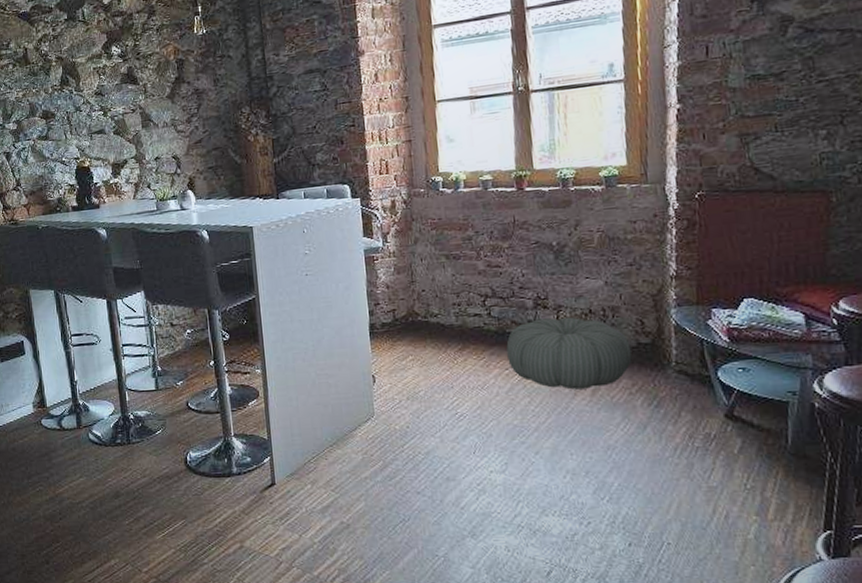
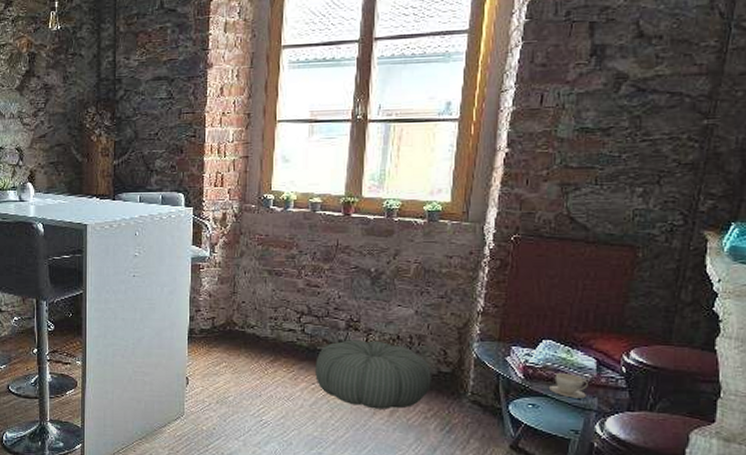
teacup: none [756,332,800,358] -> present [548,373,590,399]

